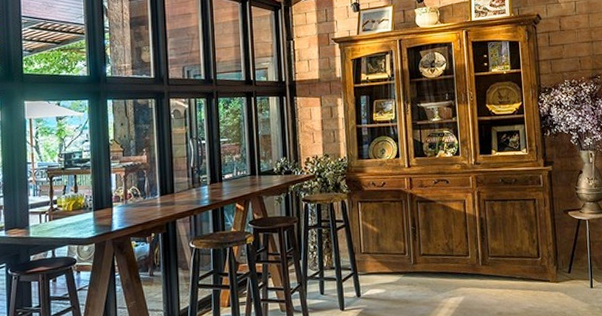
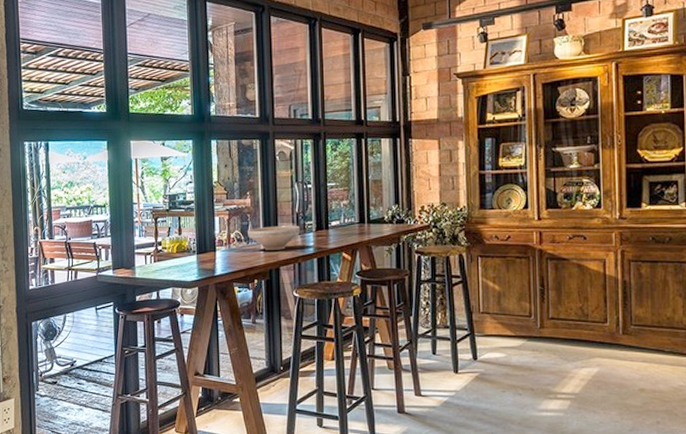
decorative bowl: none [144,179,196,204] -> present [248,225,301,250]

